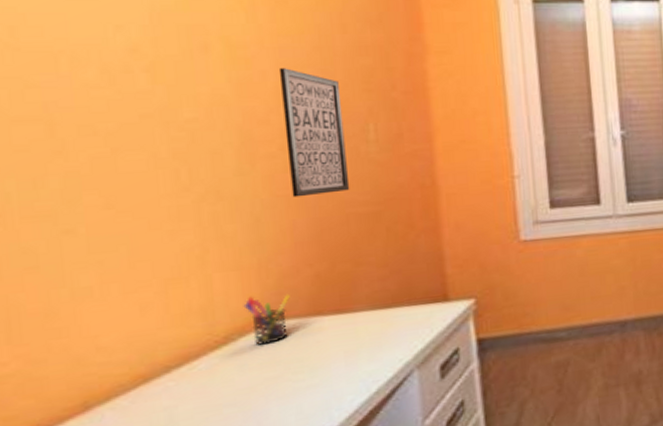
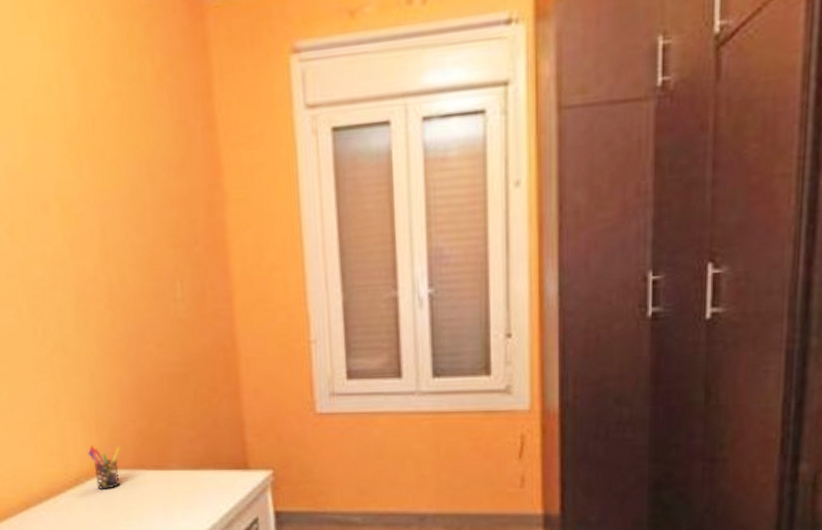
wall art: present [278,68,350,198] -> none [101,225,163,355]

